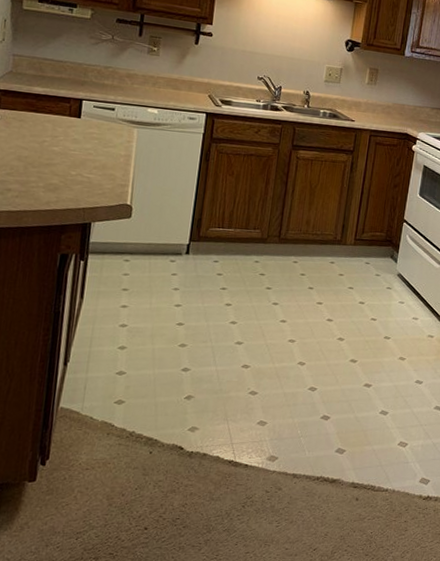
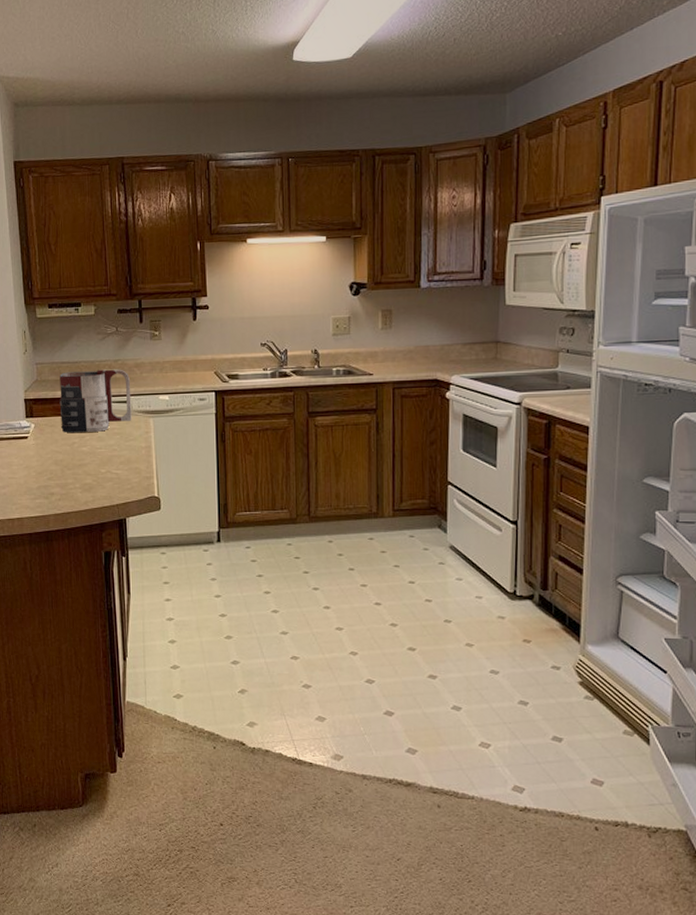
mug: none [32,69,119,134] -> present [59,369,132,433]

